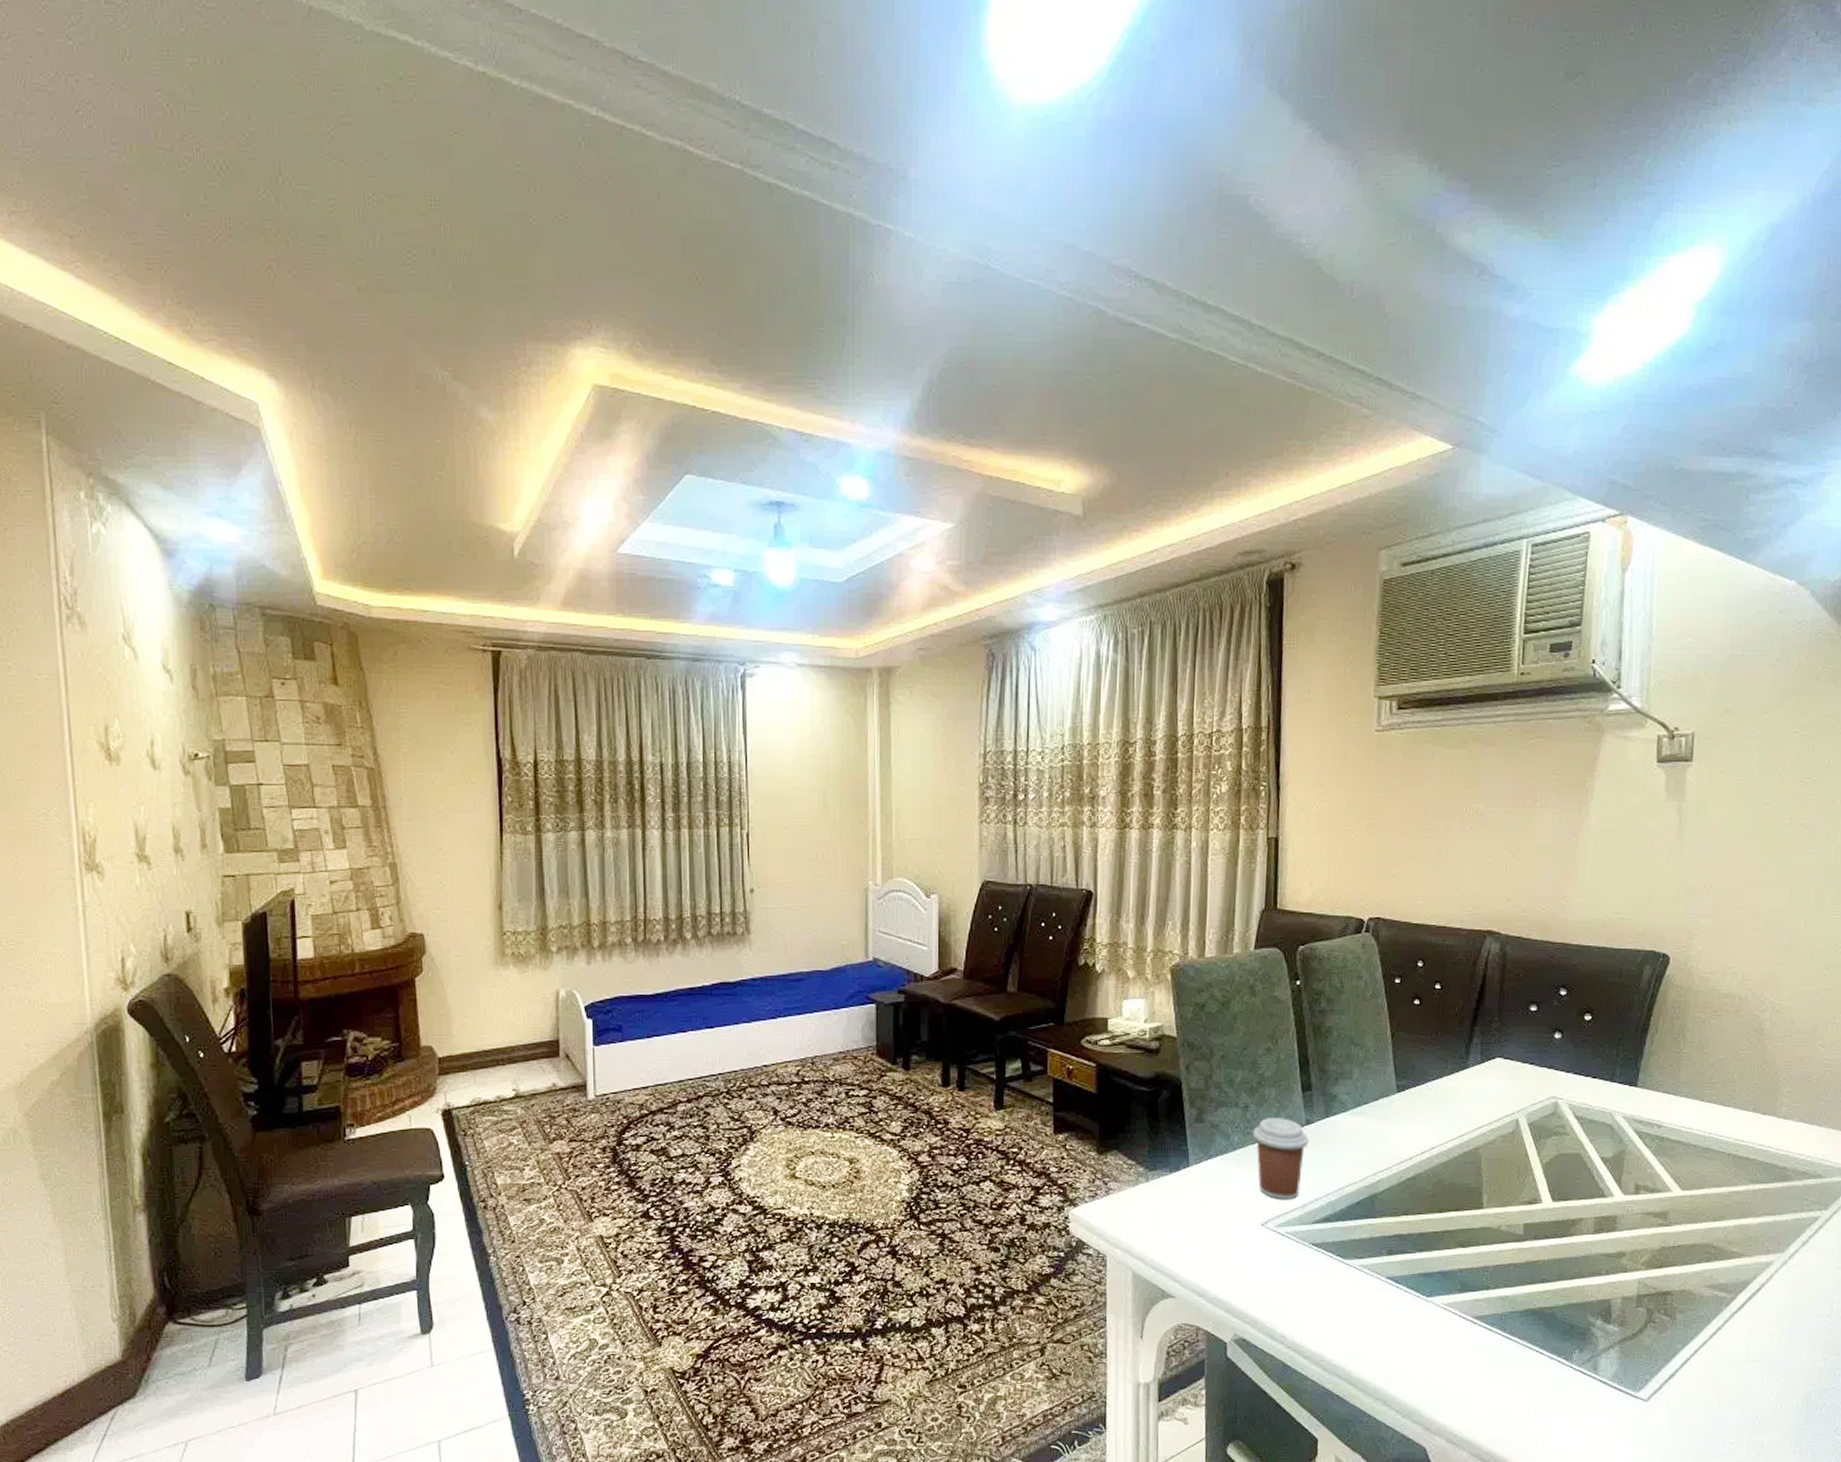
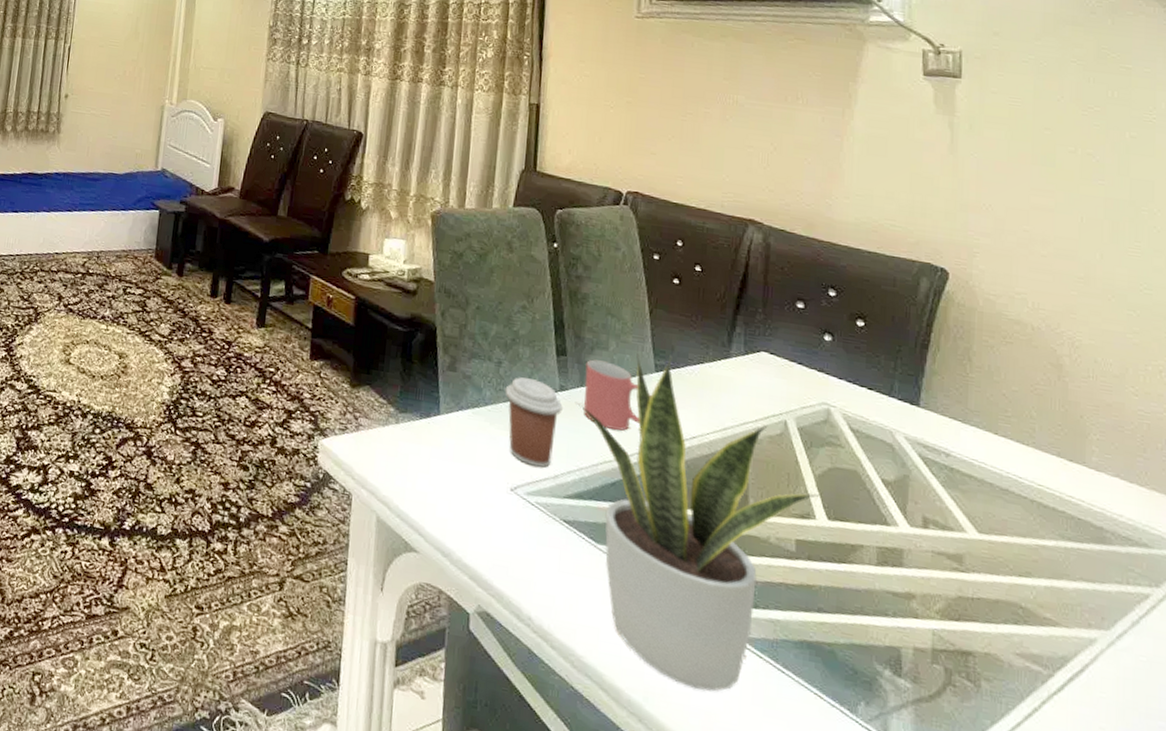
potted plant: none [1324,1075,1546,1368] -> present [579,354,820,692]
mug: none [1329,1090,1393,1154] -> present [584,359,651,431]

